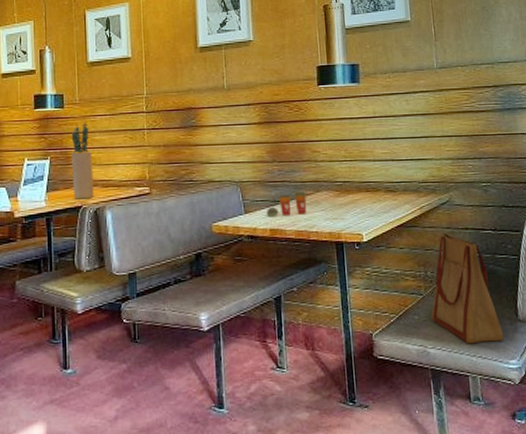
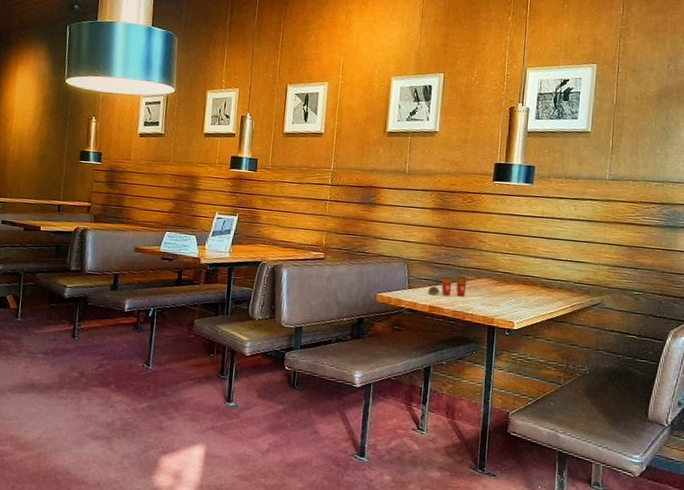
vase: present [71,122,94,199] -> none [255,186,277,256]
shopping bag: present [431,234,504,344] -> none [566,333,632,437]

